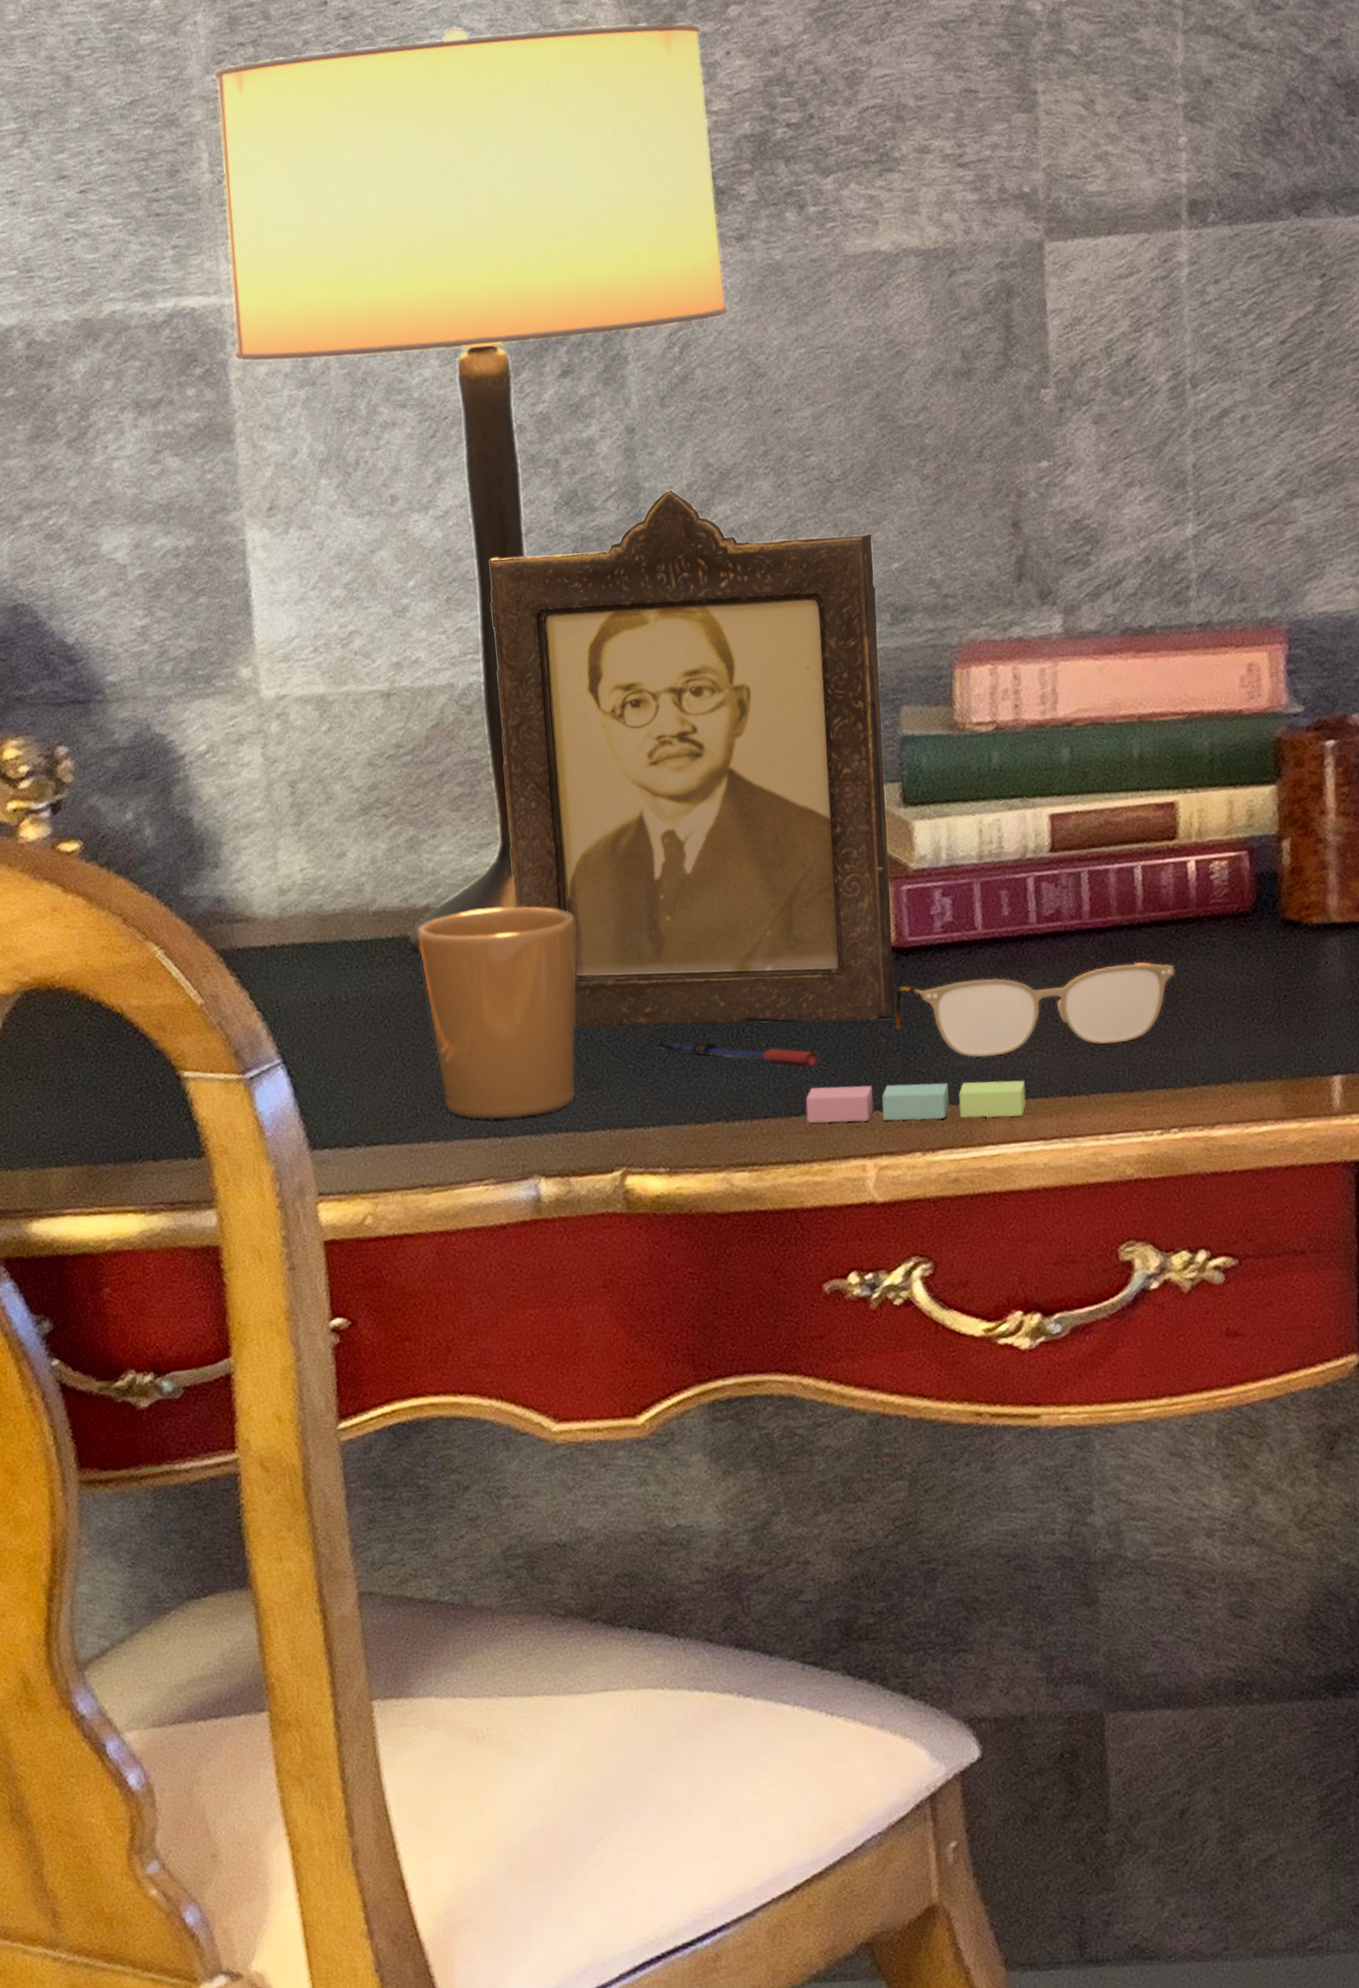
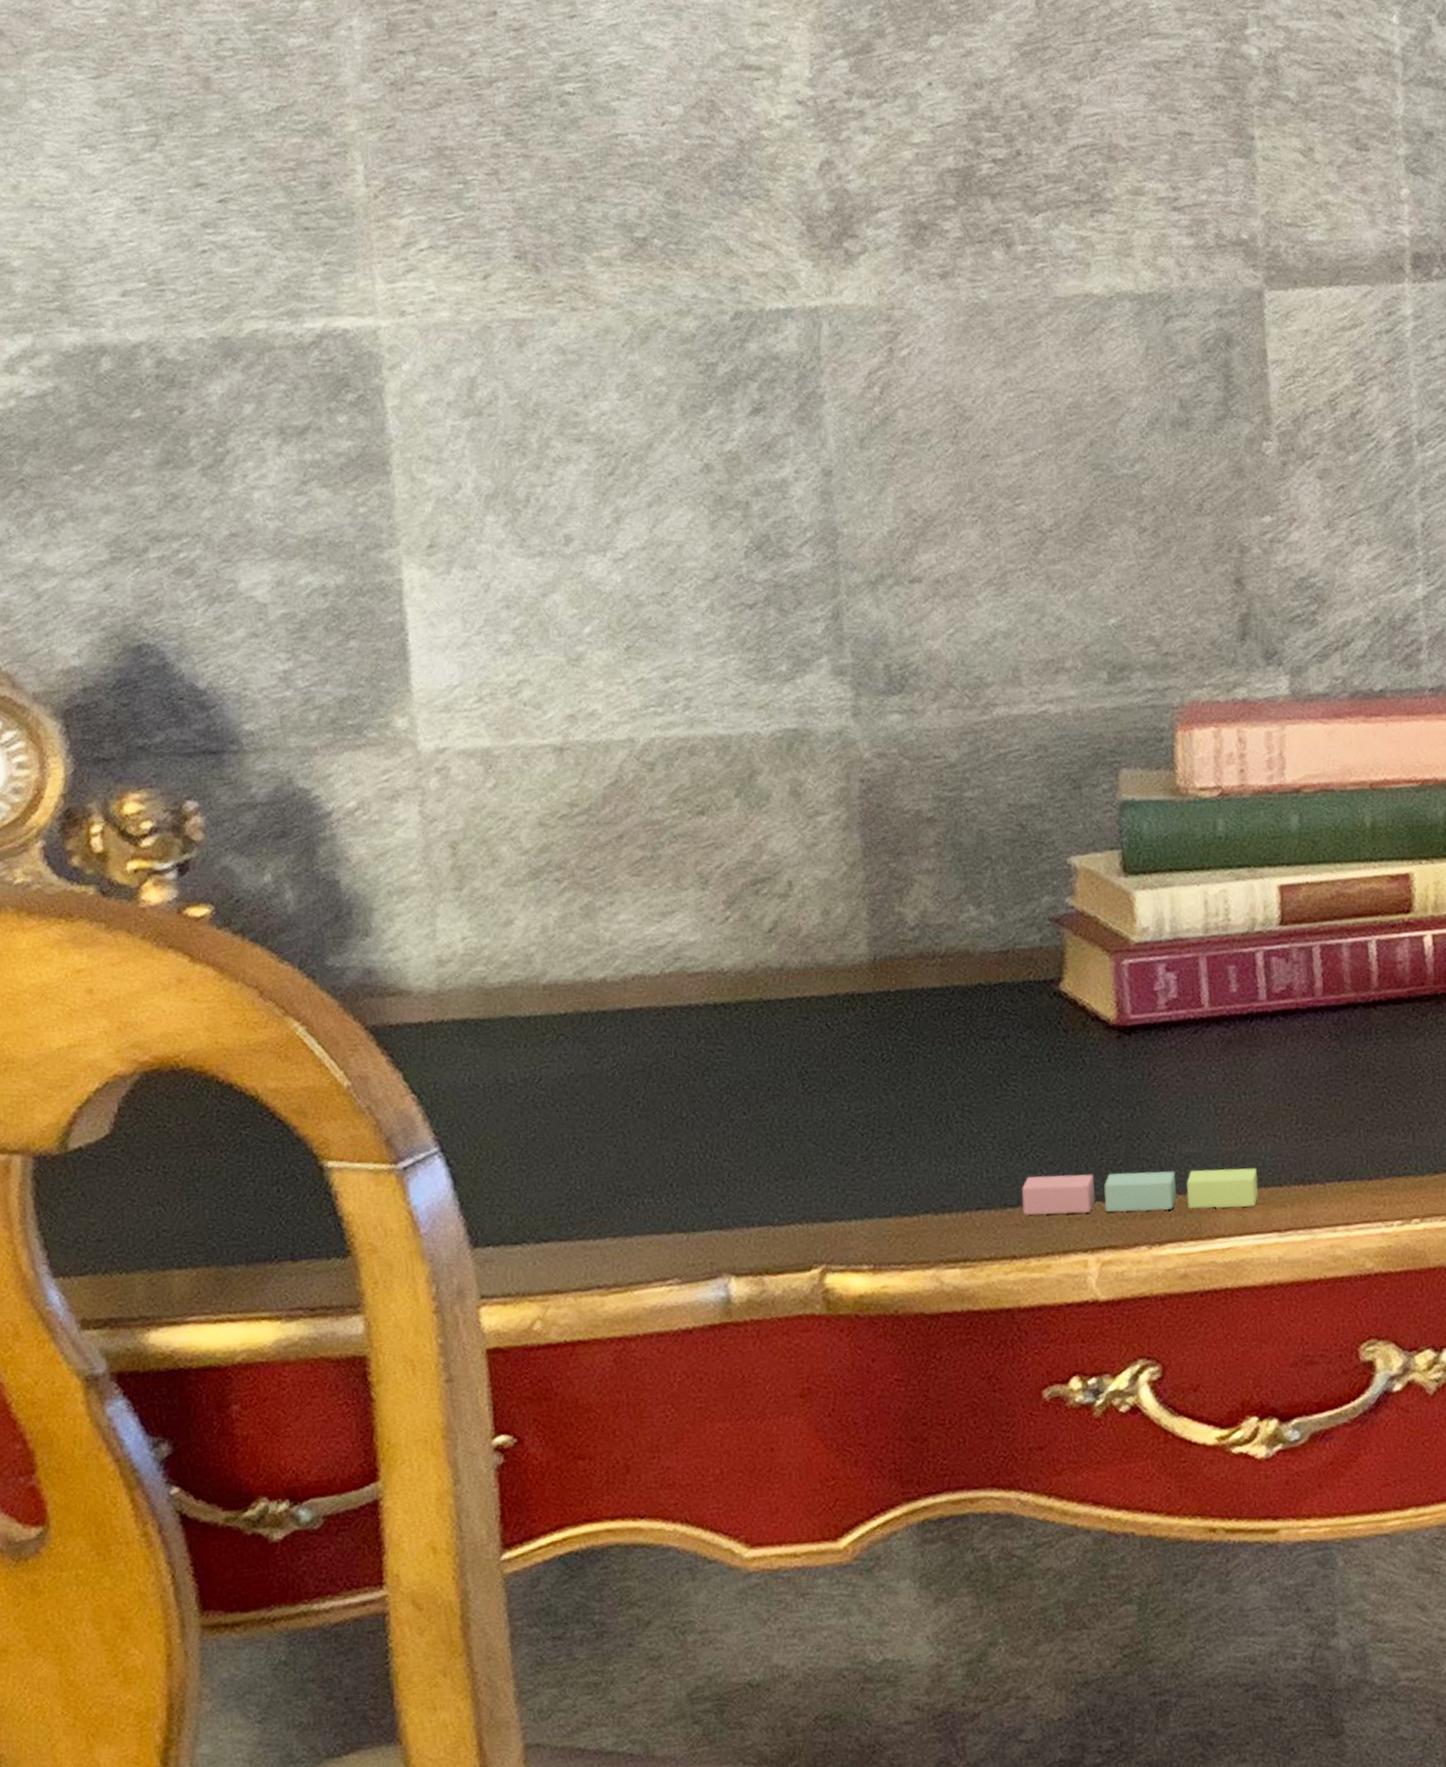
table lamp: present [215,24,728,955] -> none [371,46,932,1033]
mug: present [418,907,576,1120] -> none [594,981,770,1214]
photo frame: present [490,490,895,1027] -> none [674,537,1117,1112]
pen: present [657,1042,821,1068] -> none [859,1127,1037,1155]
eyeglasses: present [895,962,1175,1058] -> none [1117,1042,1414,1144]

